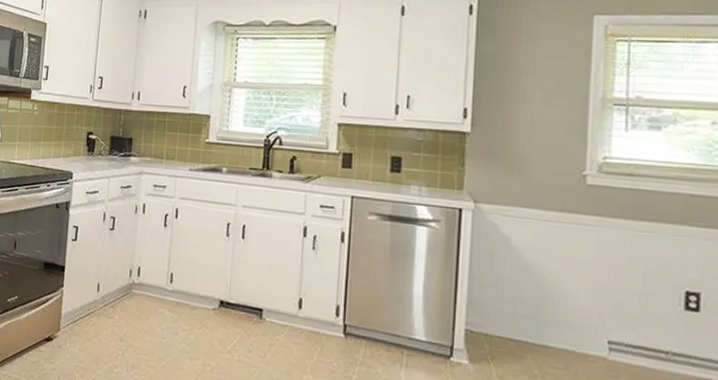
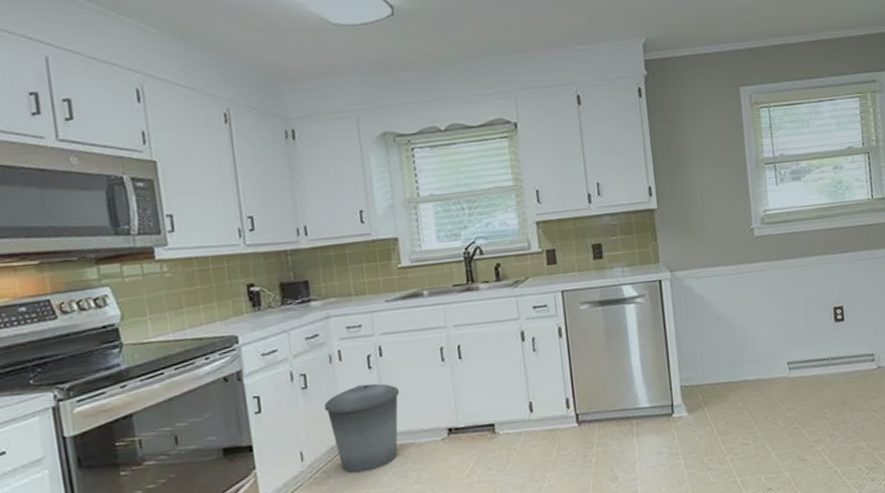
trash can: none [123,238,186,319] -> present [324,383,400,474]

